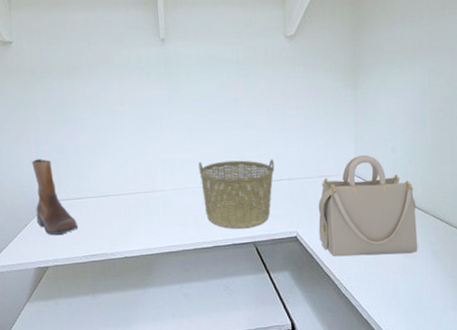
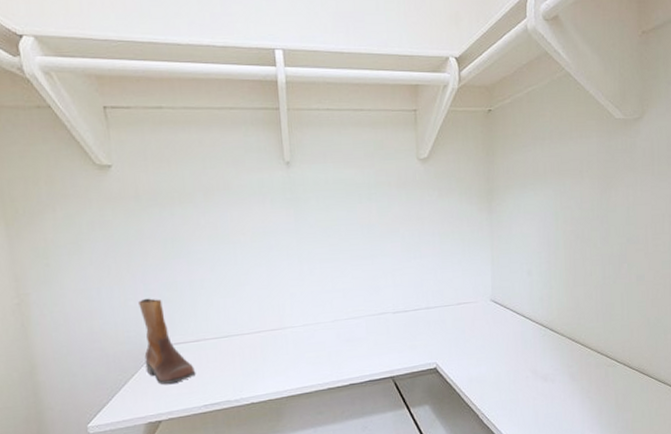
basket: present [199,159,275,230] -> none [331,287,412,365]
handbag: present [318,154,418,257] -> none [457,279,556,386]

